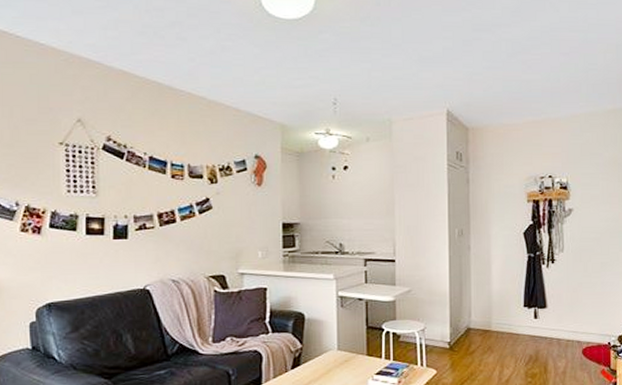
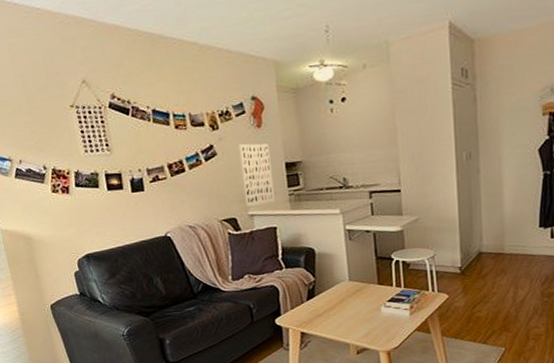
wall art: none [235,200,268,264] -> present [238,143,275,207]

